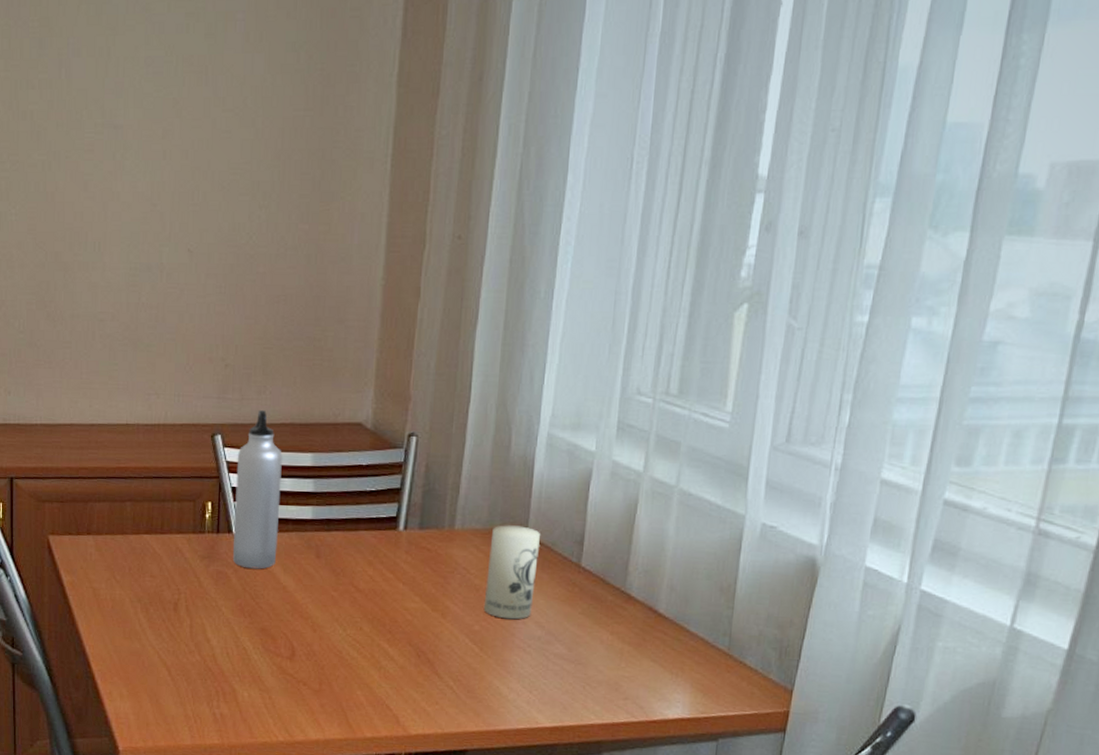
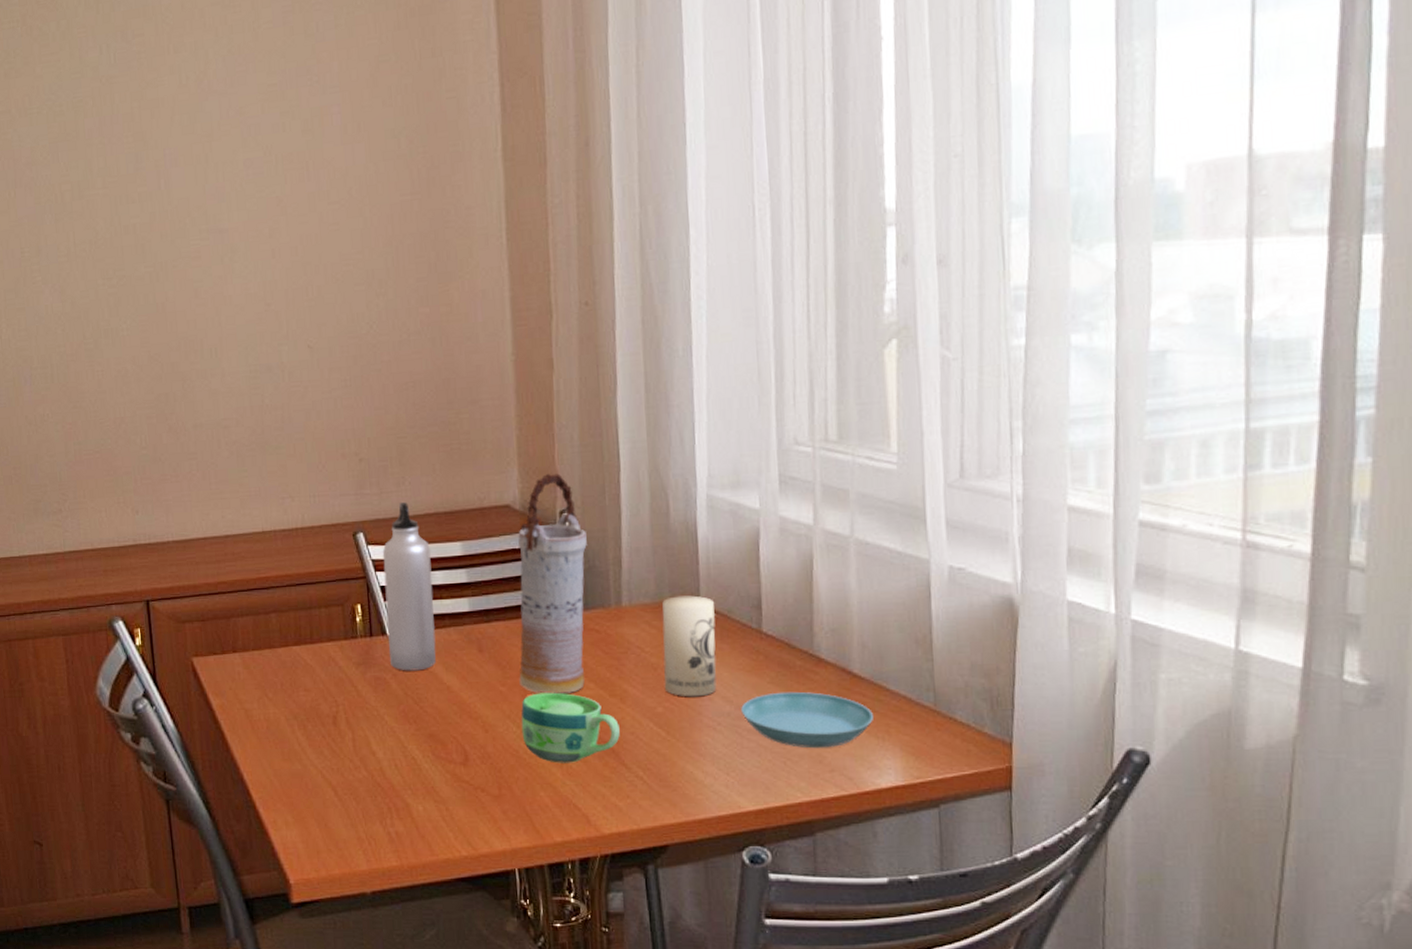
cup: none [347,601,437,668] -> present [521,692,620,763]
vase: none [350,398,430,604] -> present [517,473,587,694]
saucer: none [551,623,671,678] -> present [741,691,873,749]

